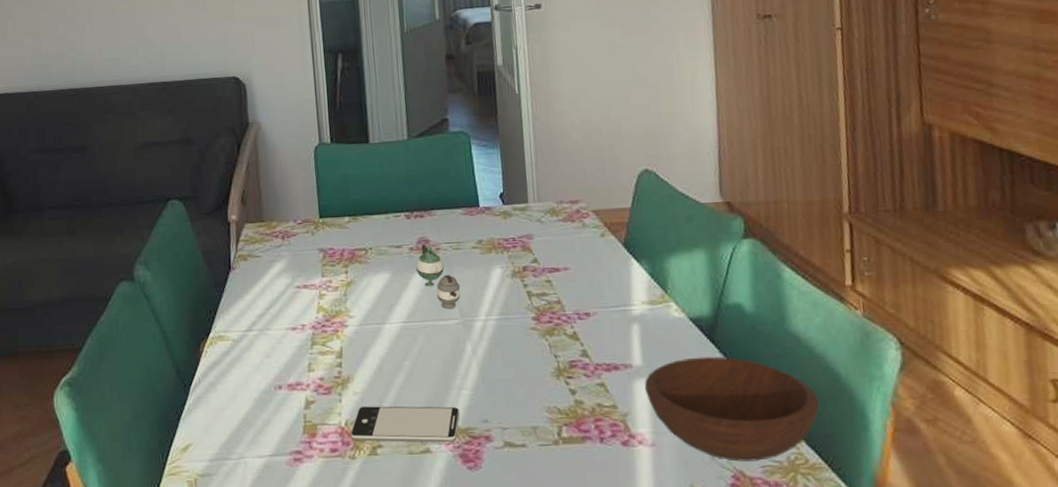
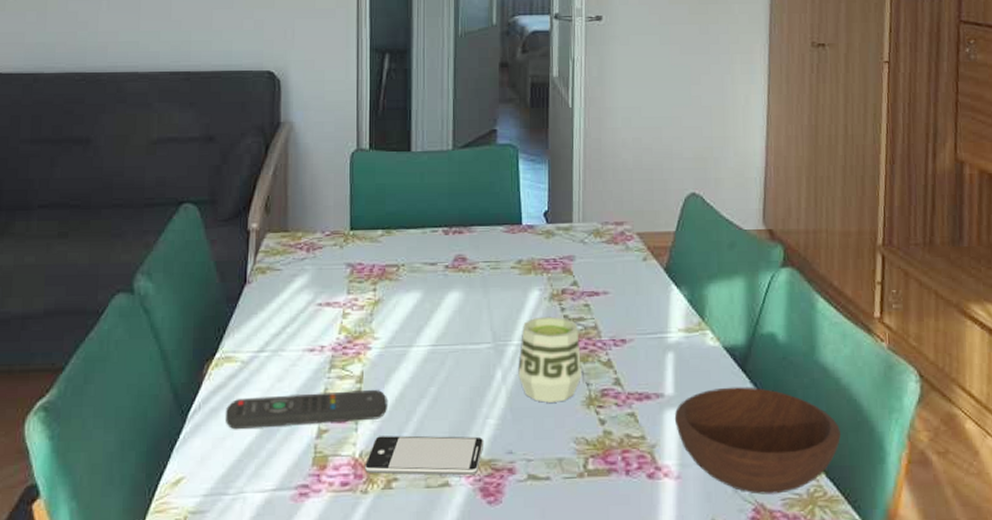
remote control: none [223,364,367,402] -> present [226,390,387,430]
teapot: present [415,244,461,310] -> none [449,262,495,333]
cup: none [486,292,549,374] -> present [518,316,581,403]

